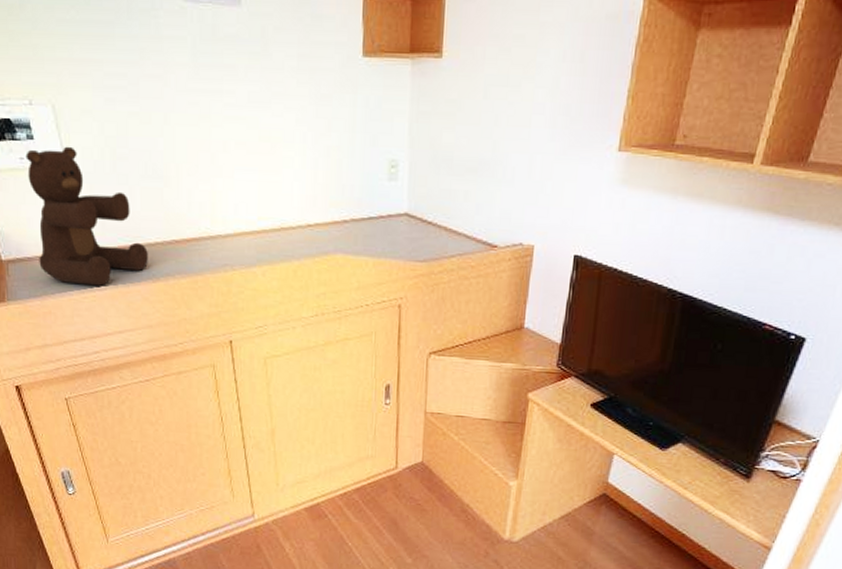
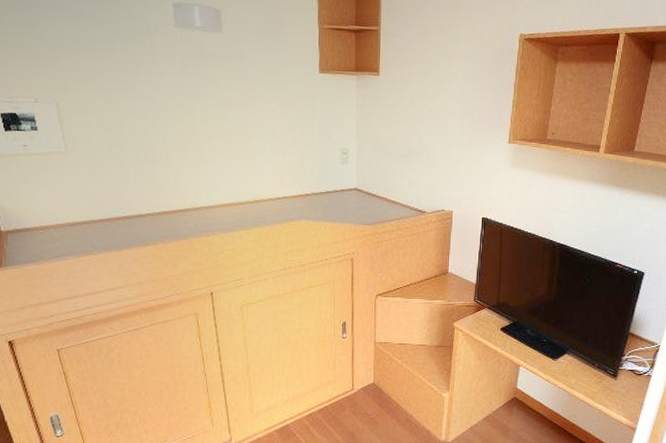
teddy bear: present [25,146,148,286] -> none [29,136,139,251]

